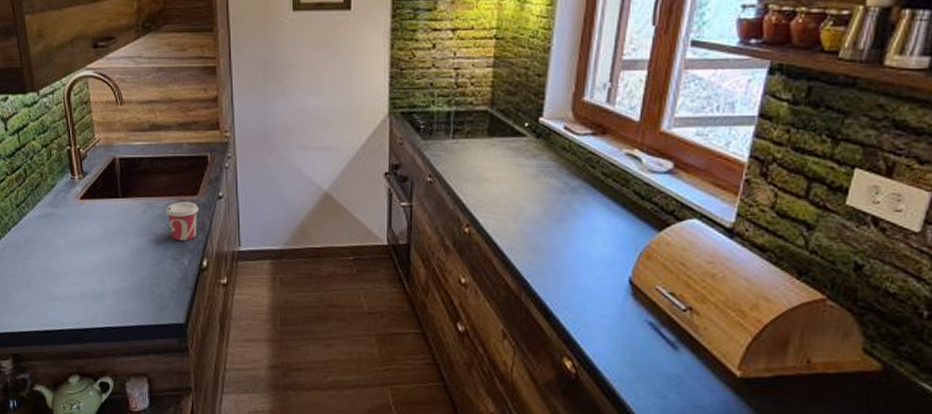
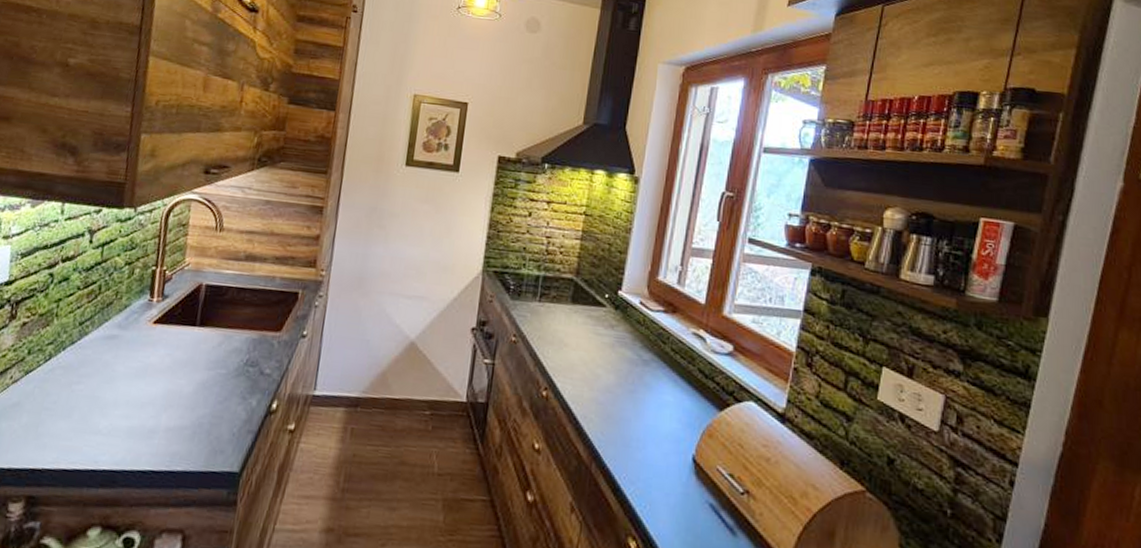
cup: present [165,201,200,240] -> none [242,336,280,379]

